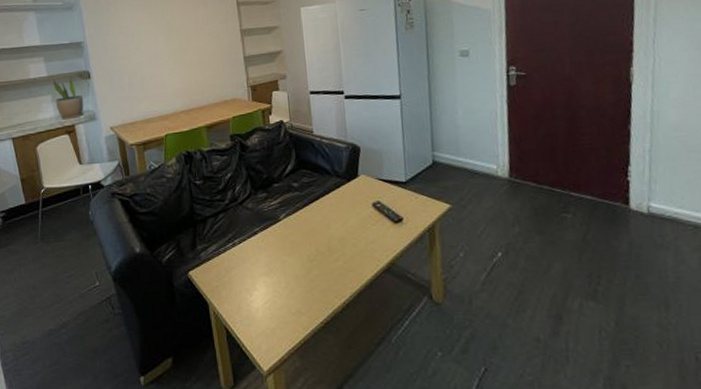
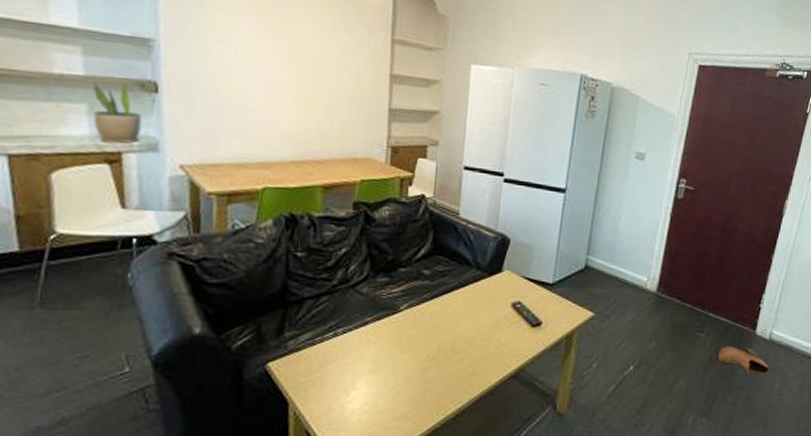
shoe: none [588,222,658,252] -> present [715,344,770,375]

